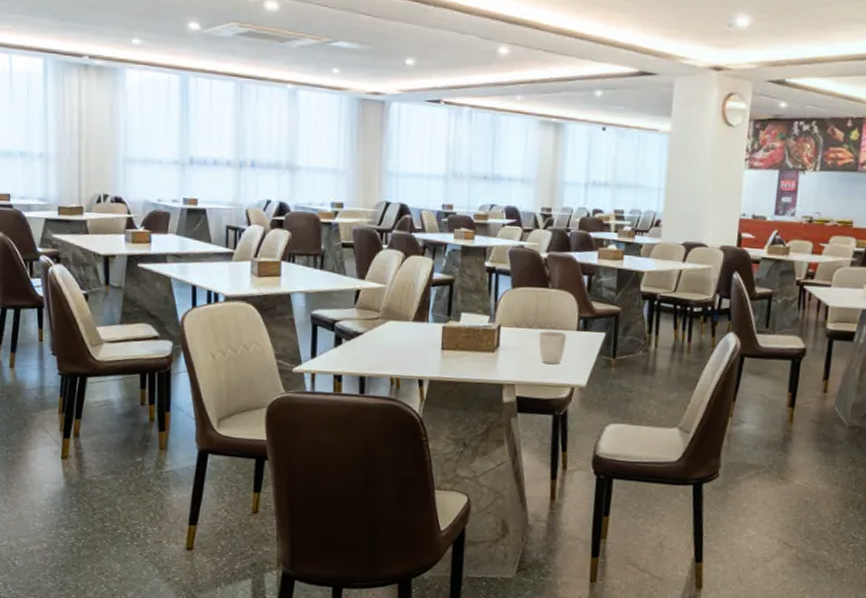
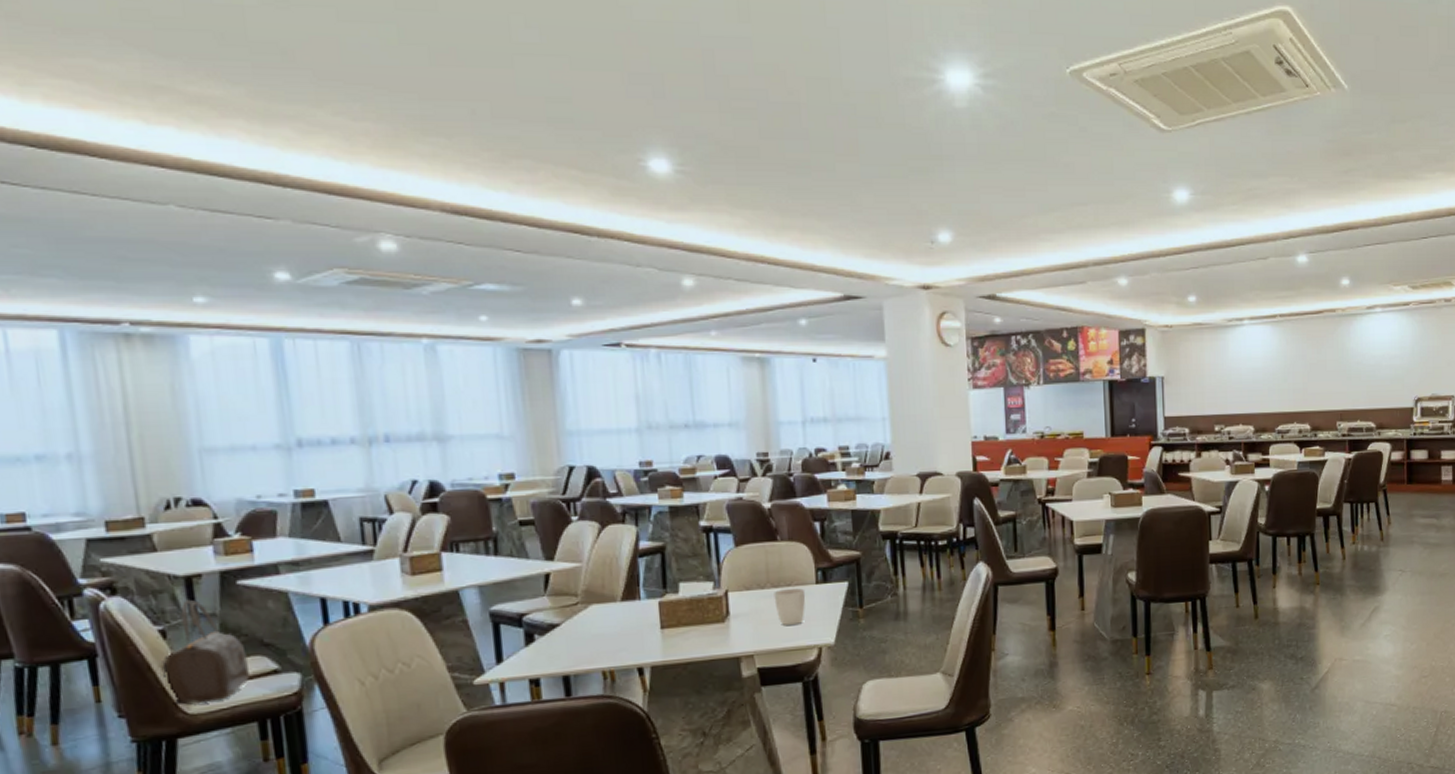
handbag: none [83,273,138,354] -> present [163,599,250,705]

